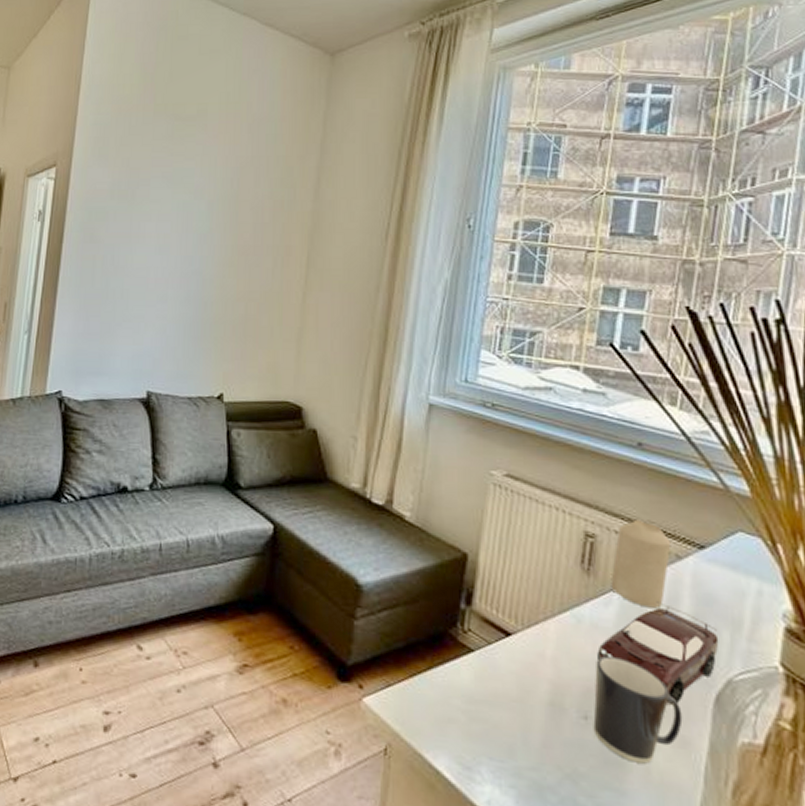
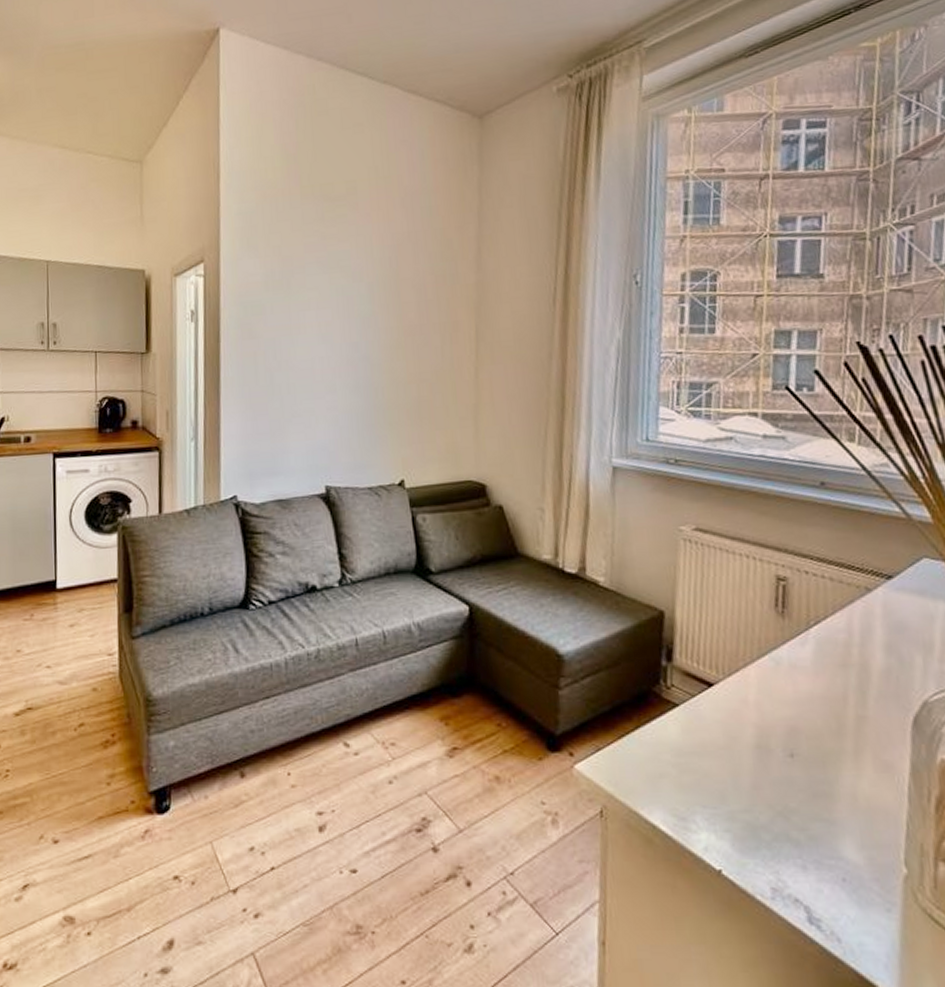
mug: present [593,655,683,764] -> none [797,693,884,792]
toy car: present [597,601,719,704] -> none [798,635,913,732]
candle: present [611,519,671,609] -> none [805,557,861,642]

